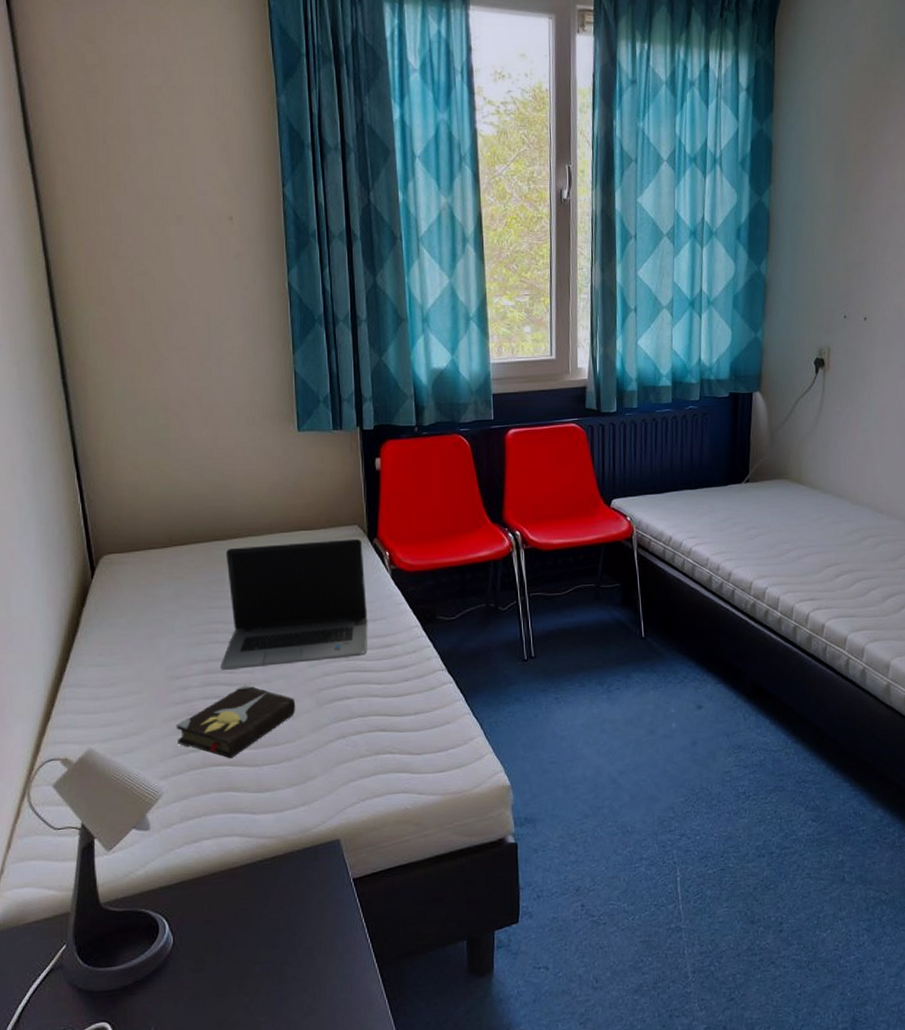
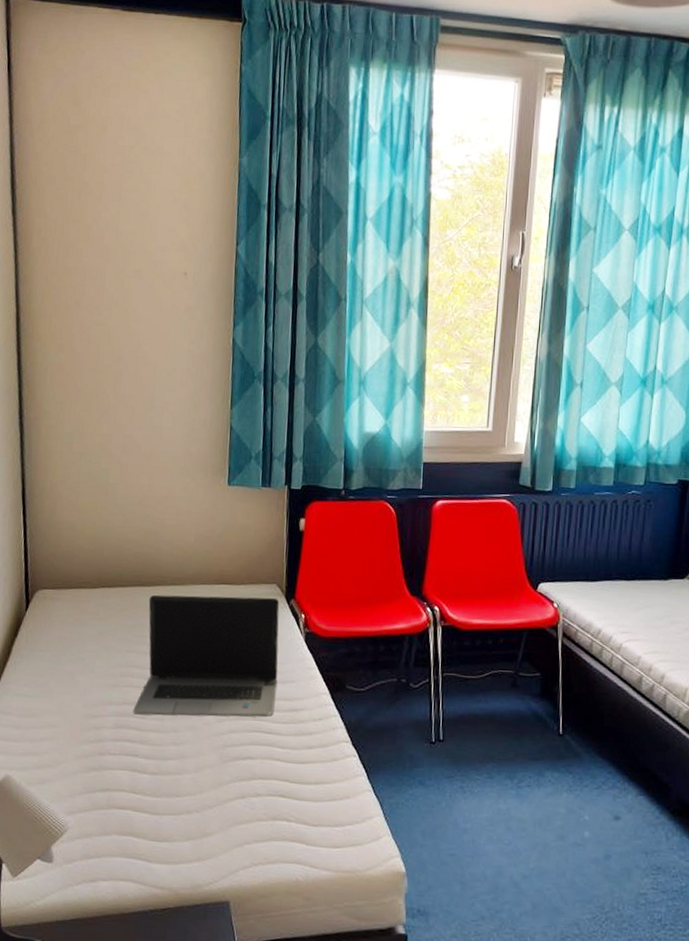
hardback book: present [176,684,296,759] -> none [86,731,200,804]

